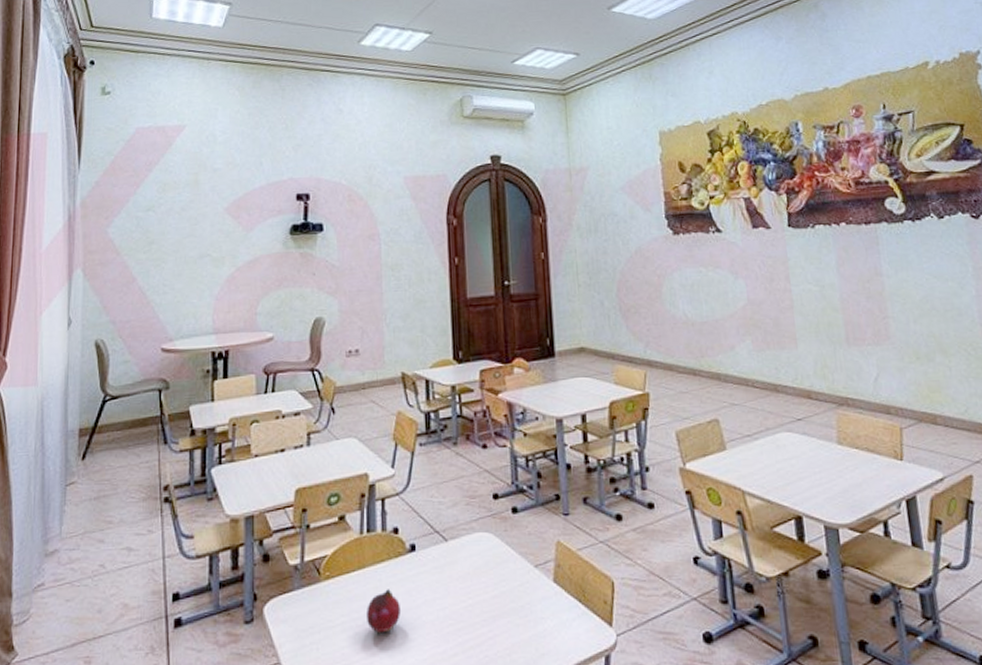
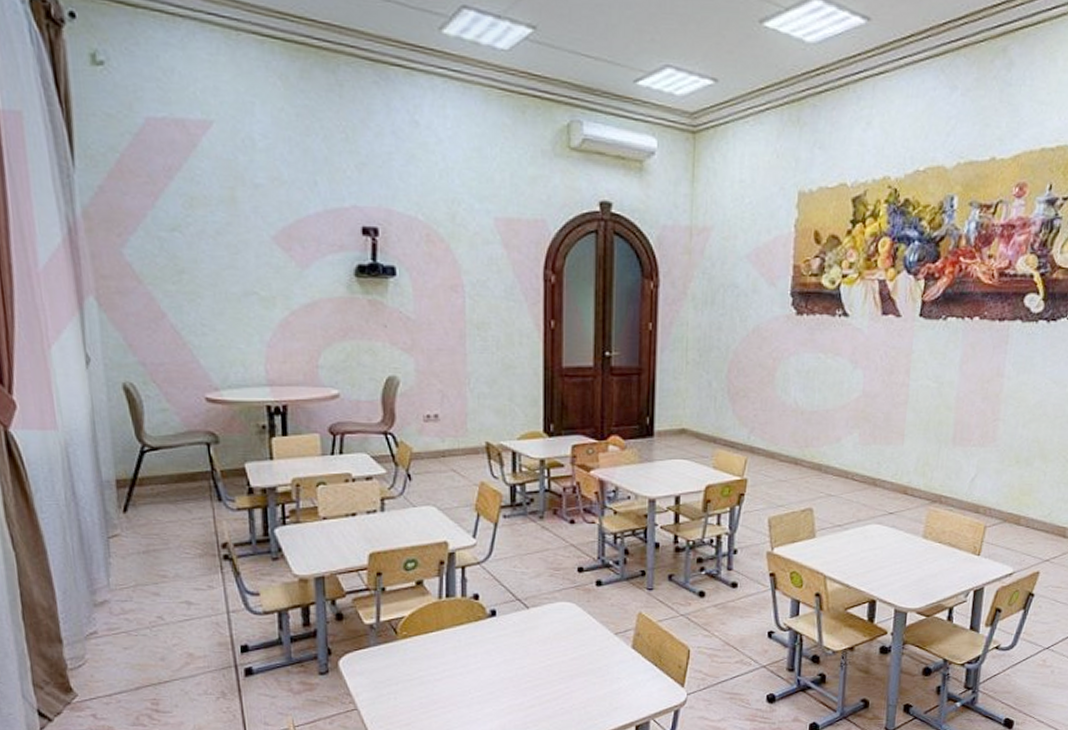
fruit: present [367,589,400,633] -> none [445,649,479,687]

